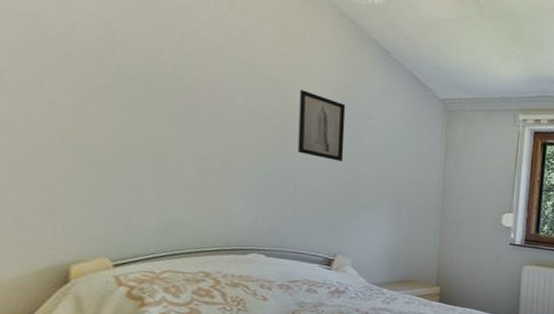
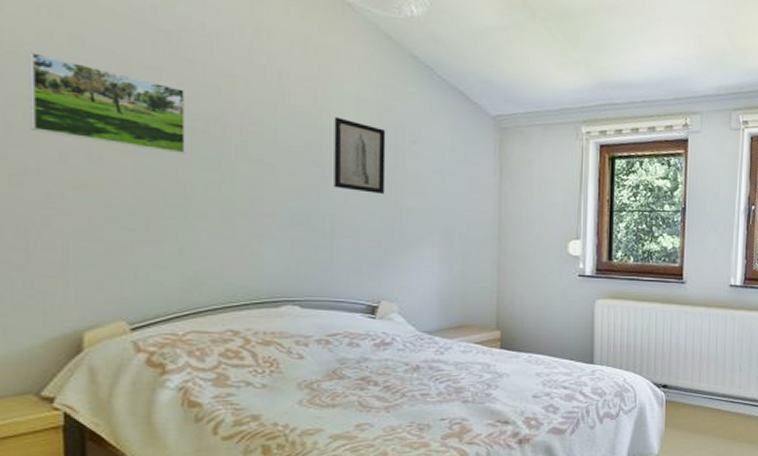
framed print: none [19,8,165,114] -> present [29,52,187,155]

